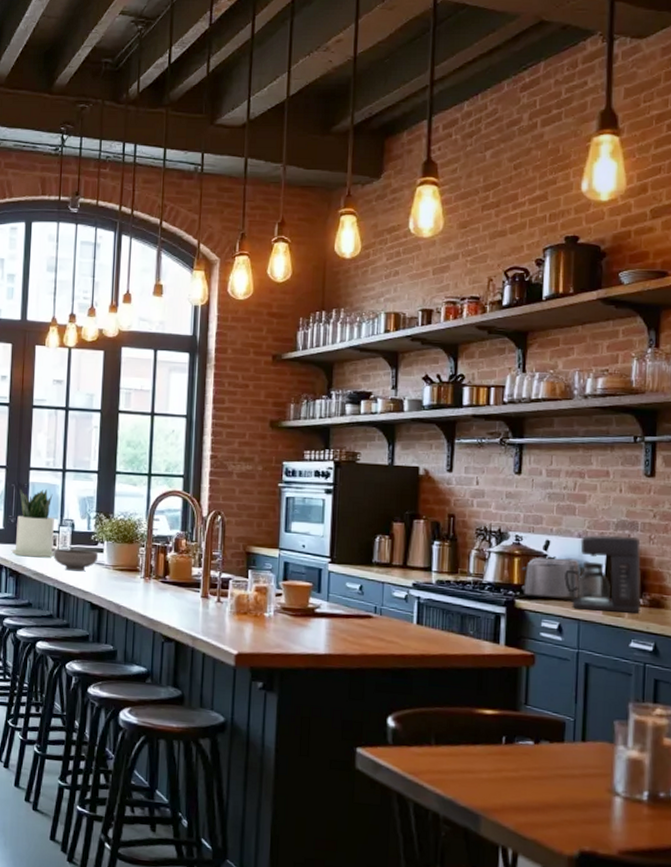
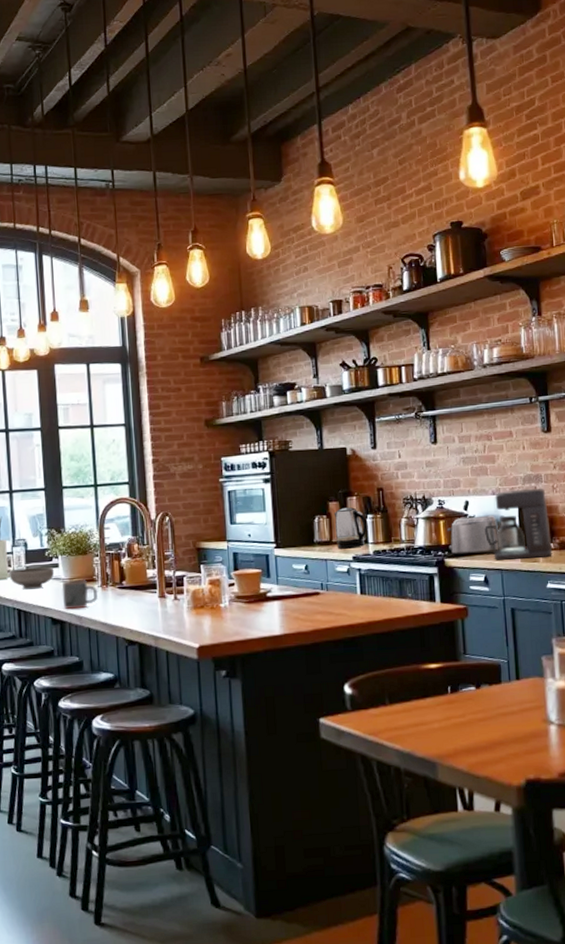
mug: none [103,566,139,597] -> present [62,579,98,609]
kettle: none [397,530,434,575] -> present [334,507,368,549]

